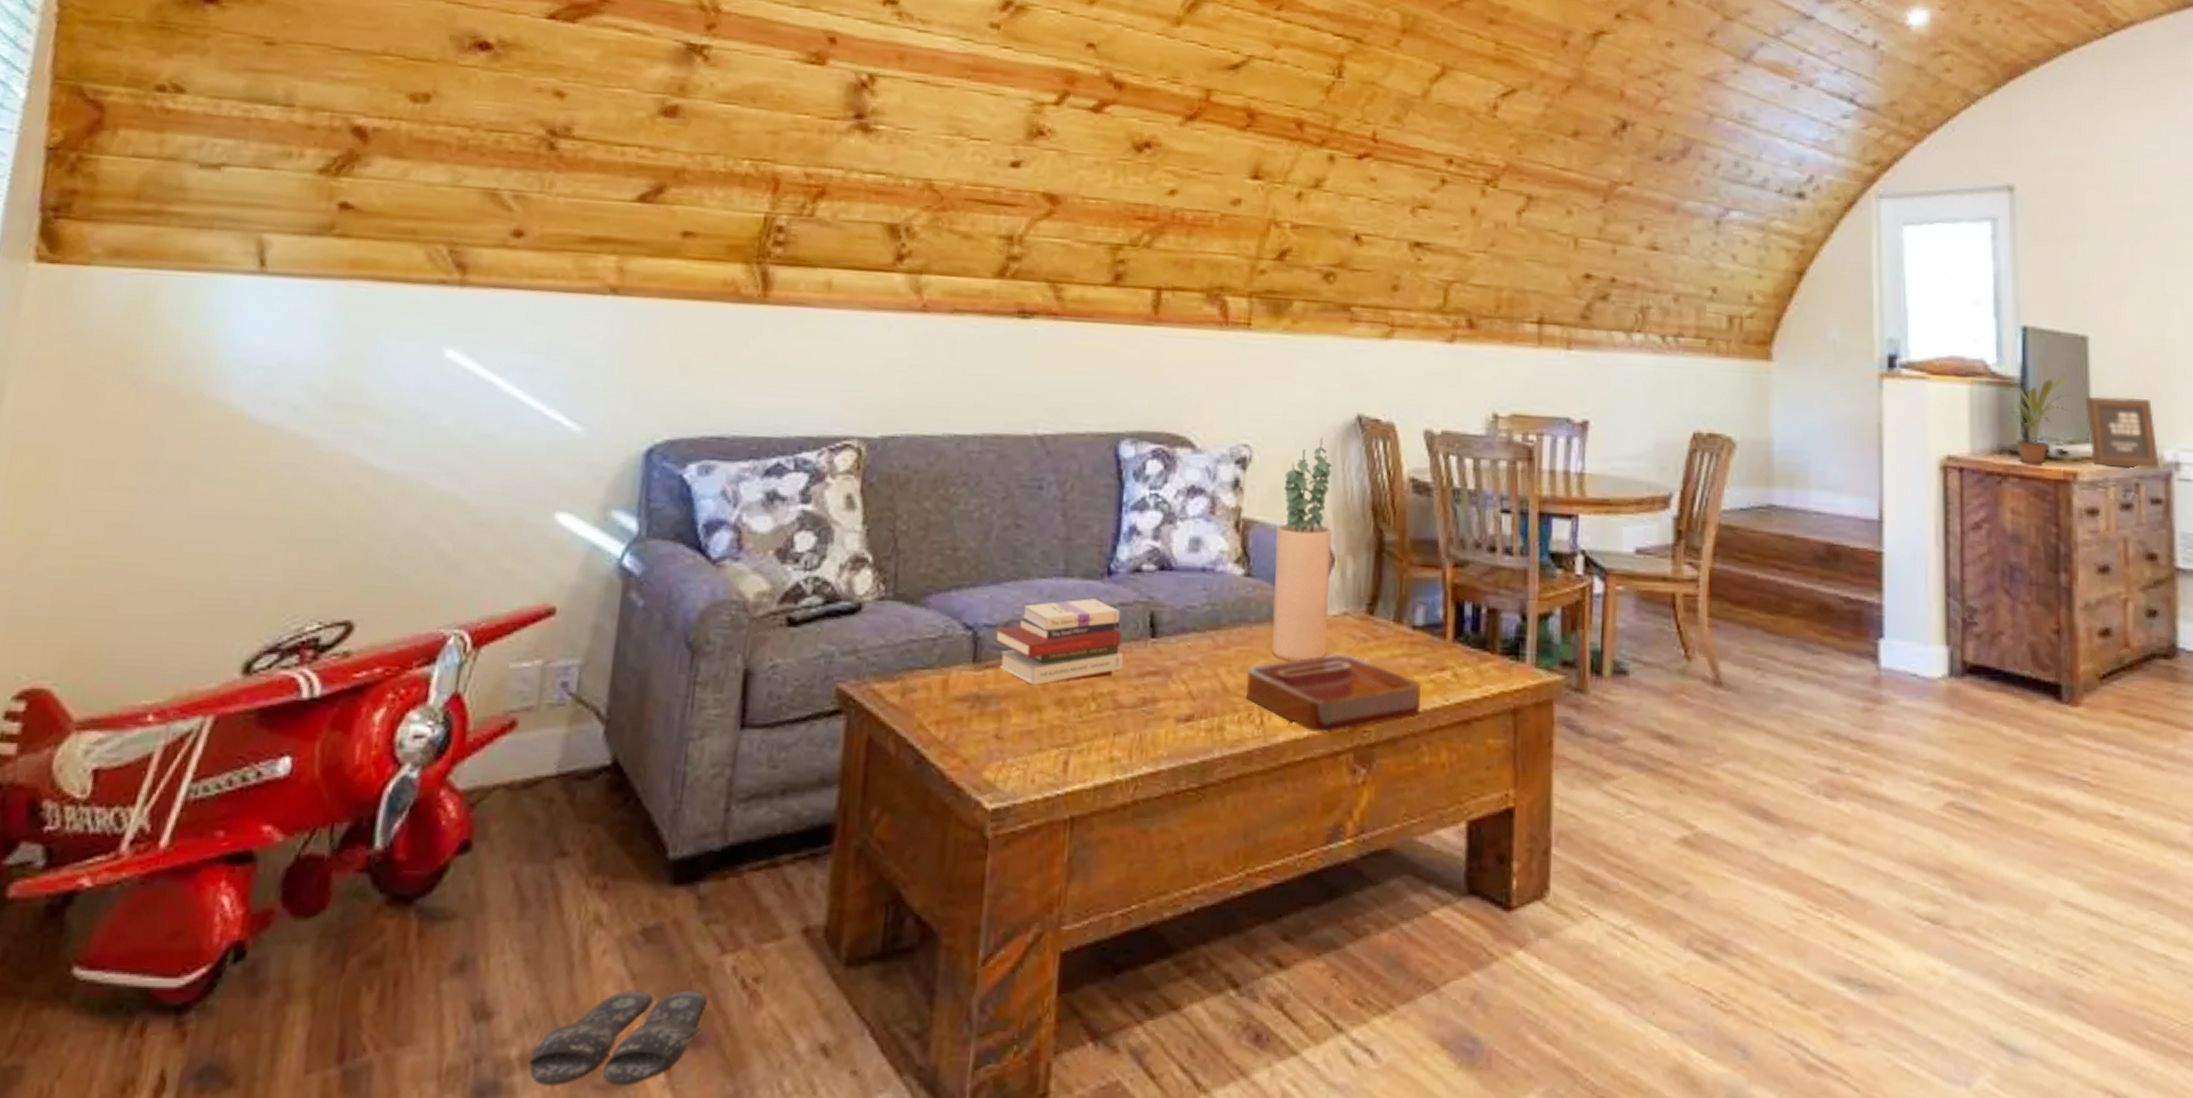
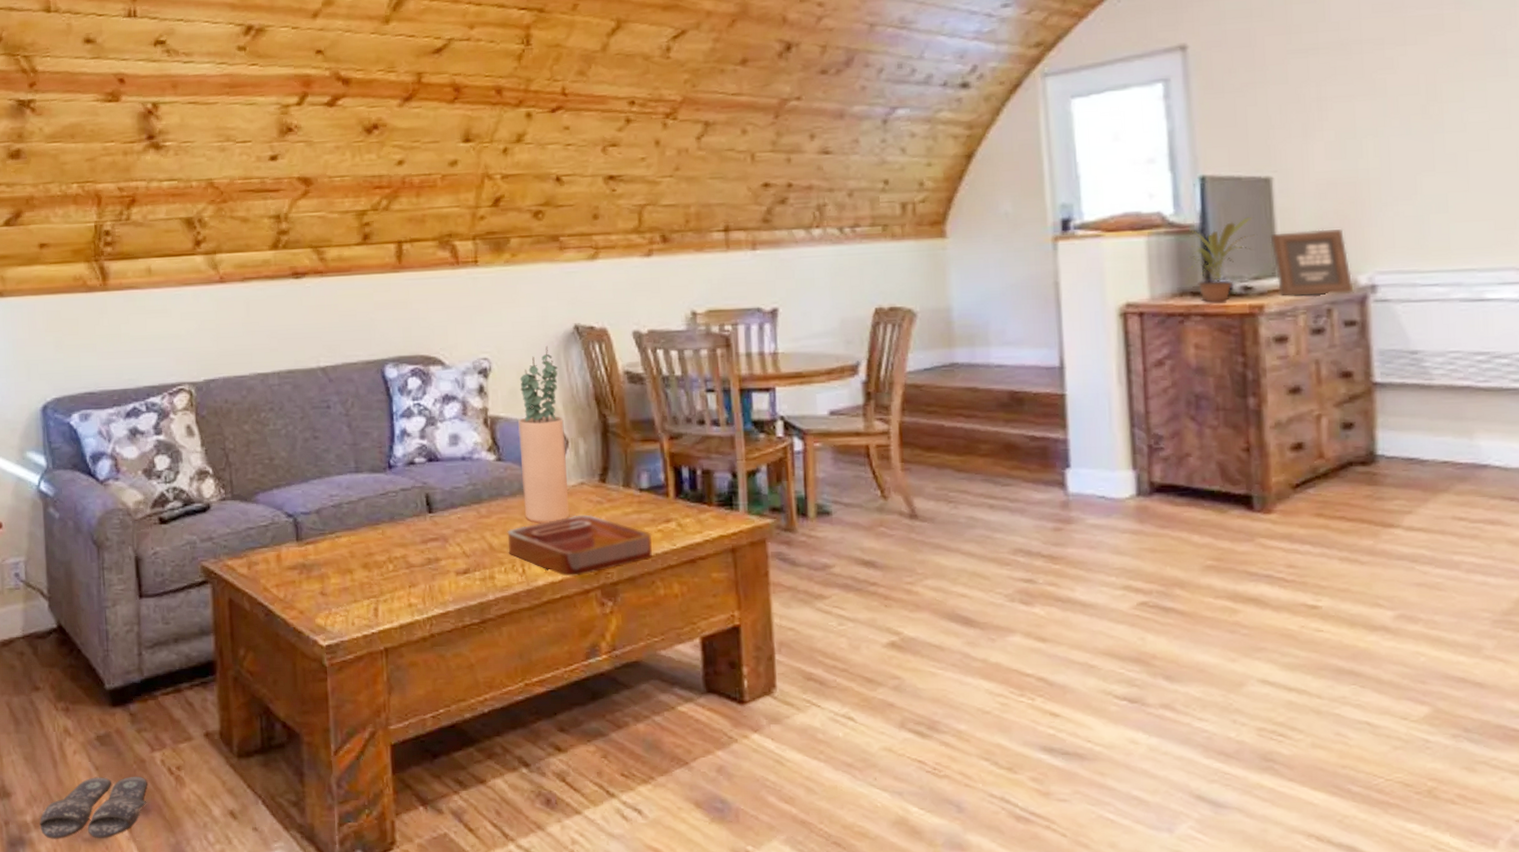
books: present [994,598,1123,685] -> none [309,487,409,555]

